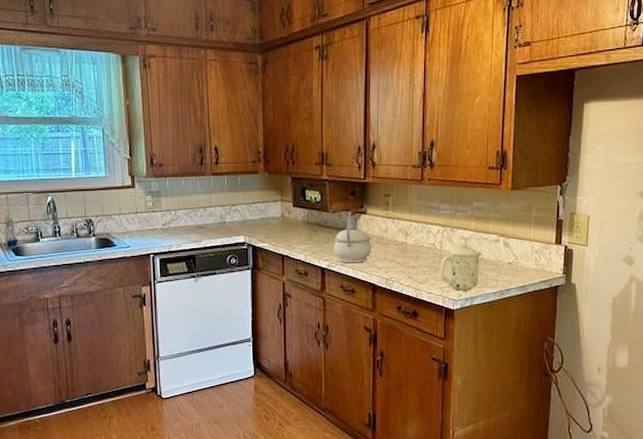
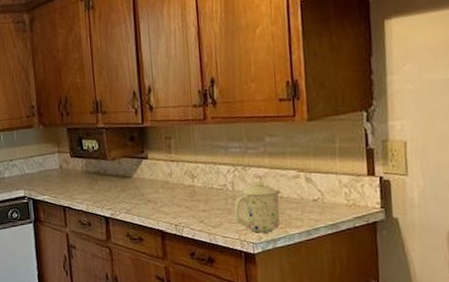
kettle: present [333,209,372,263] -> none [115,154,157,211]

